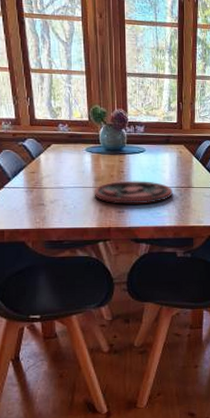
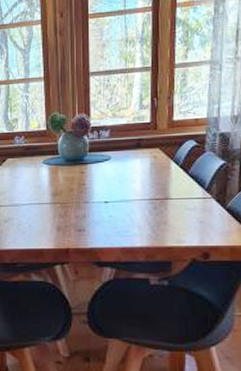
plate: present [94,180,173,204] -> none [51,193,145,222]

